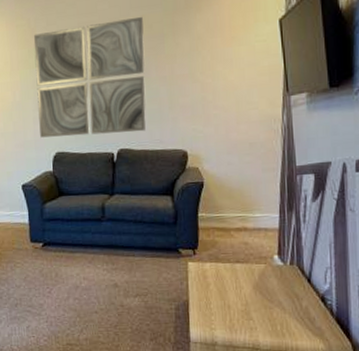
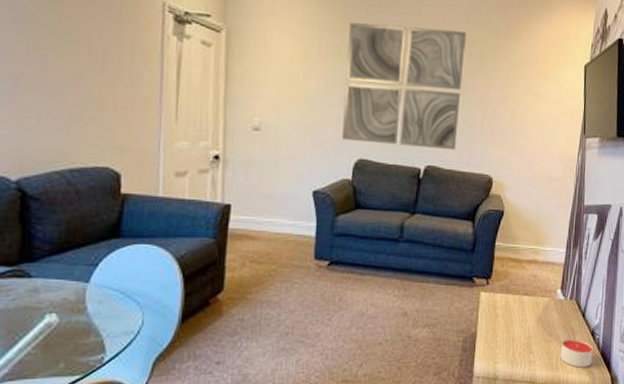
candle: none [285,305,326,334] -> present [560,338,593,368]

